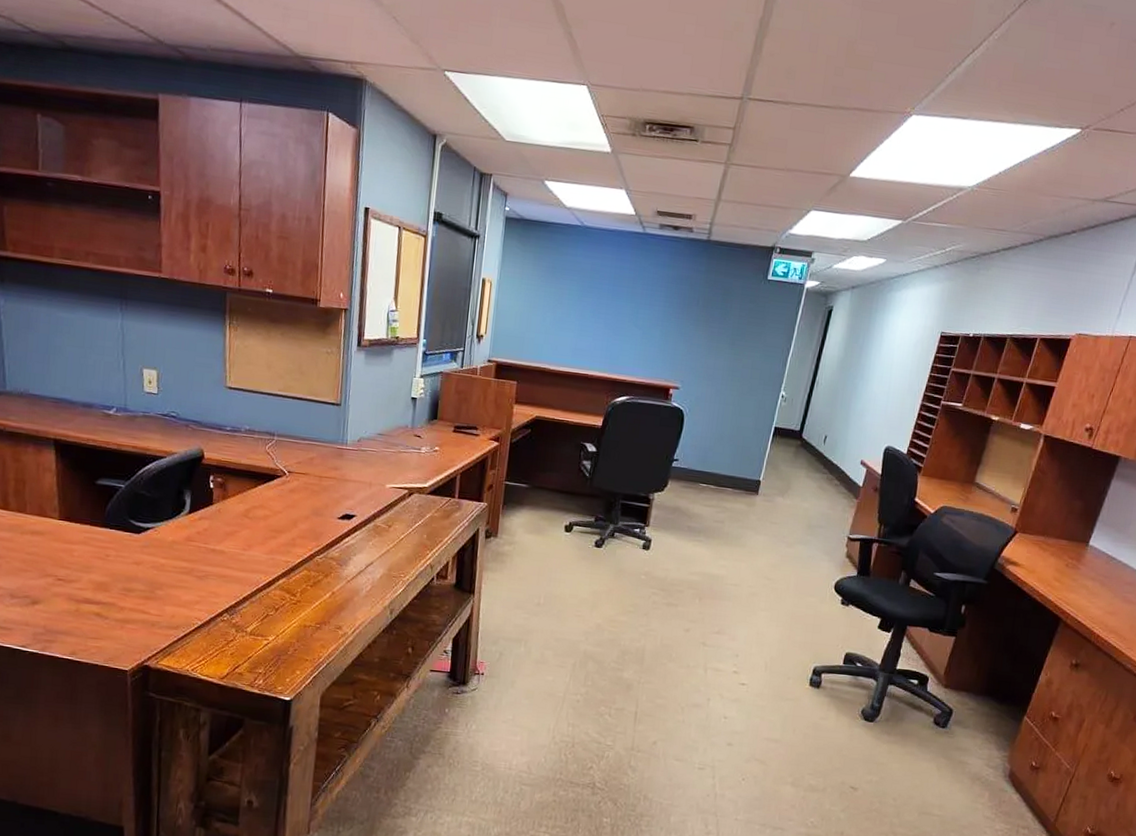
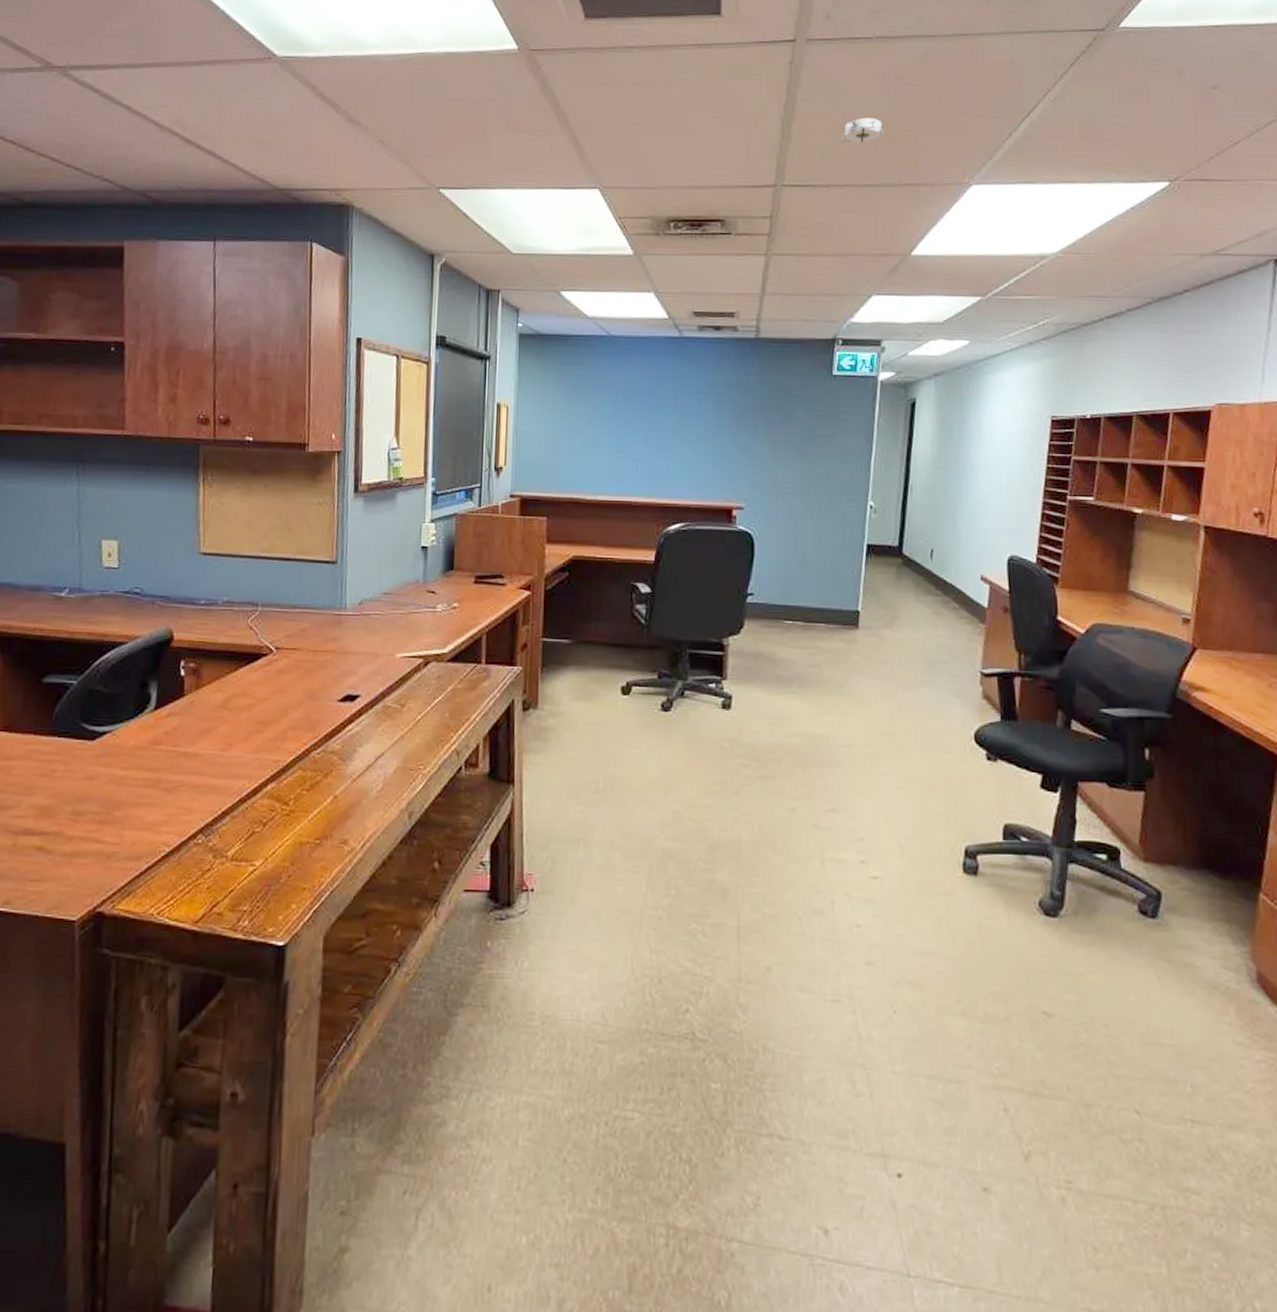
smoke detector: none [803,39,846,64] -> present [839,117,885,145]

